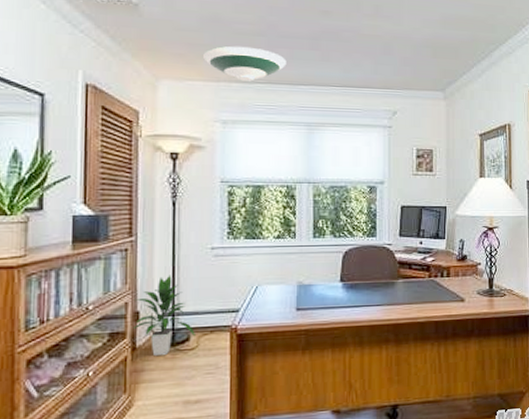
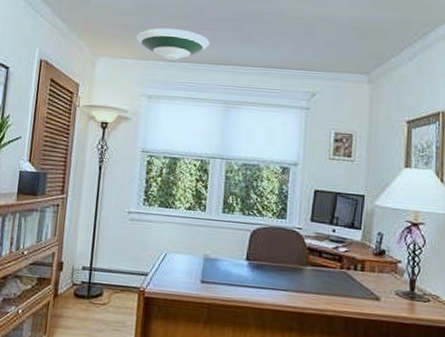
indoor plant: present [134,275,195,357] -> none [57,232,108,306]

